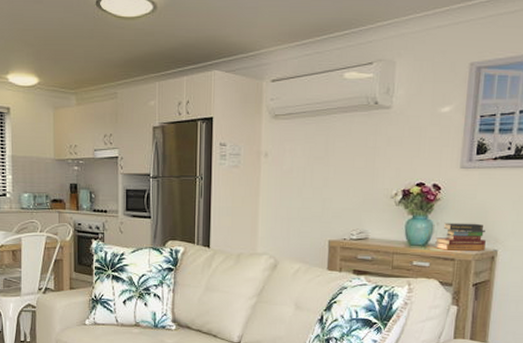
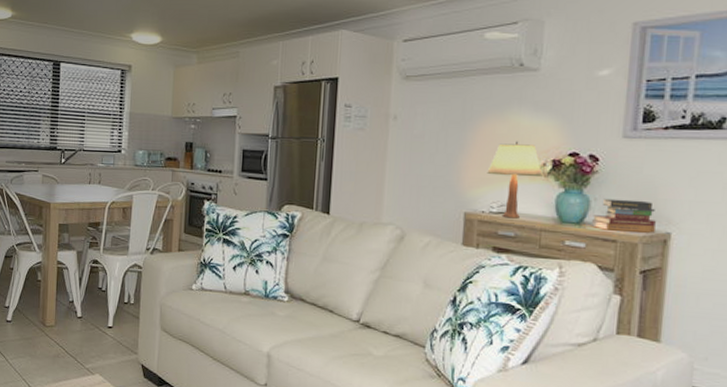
table lamp: none [347,174,395,244] -> present [487,141,543,219]

